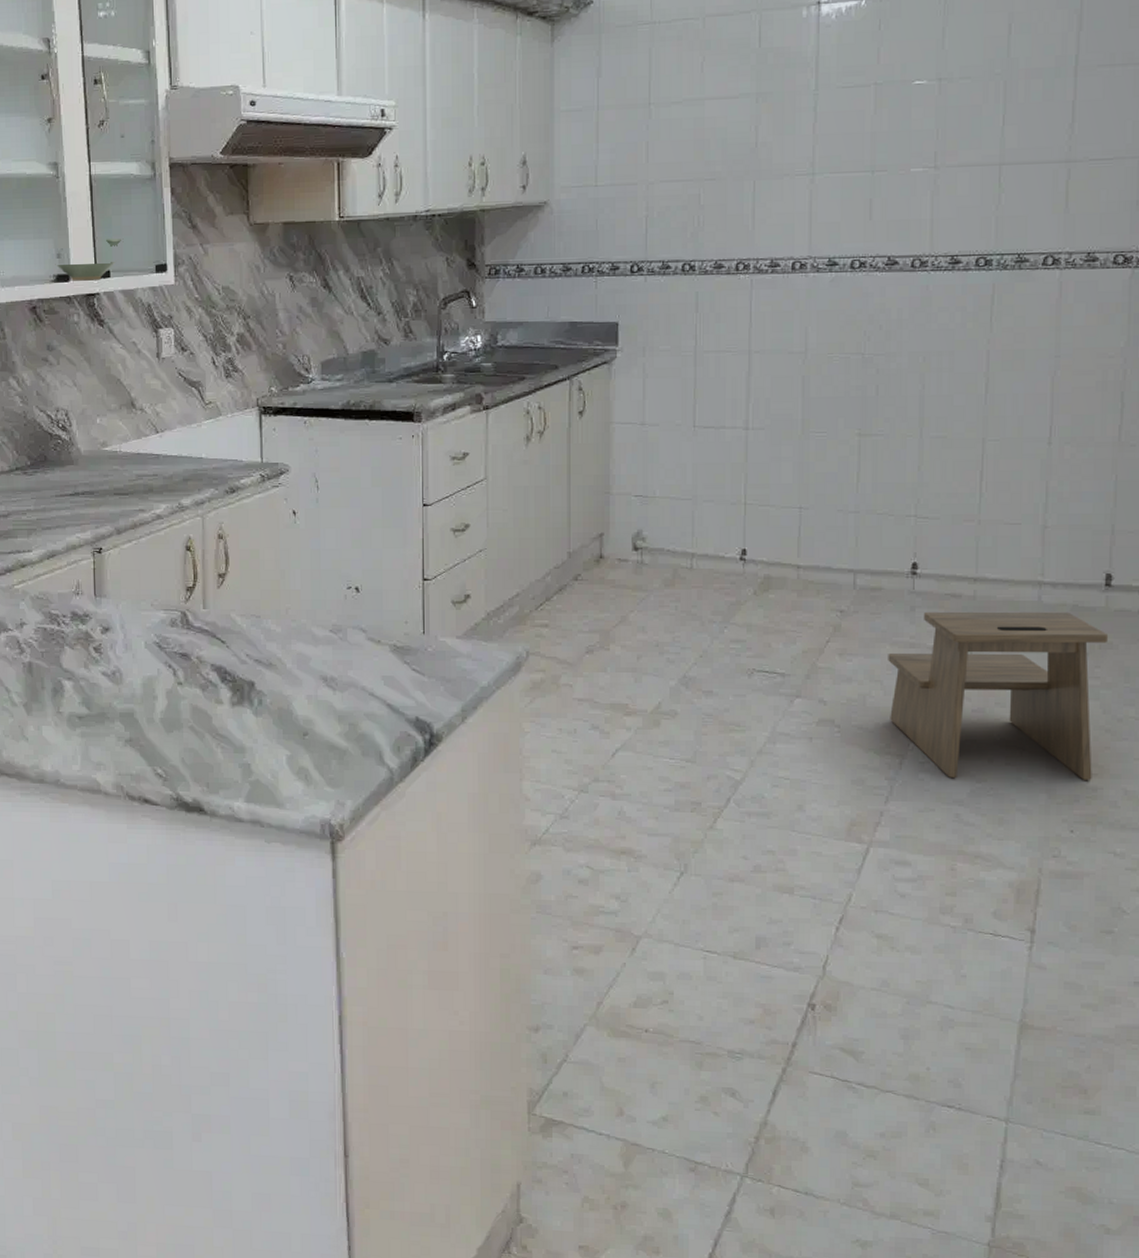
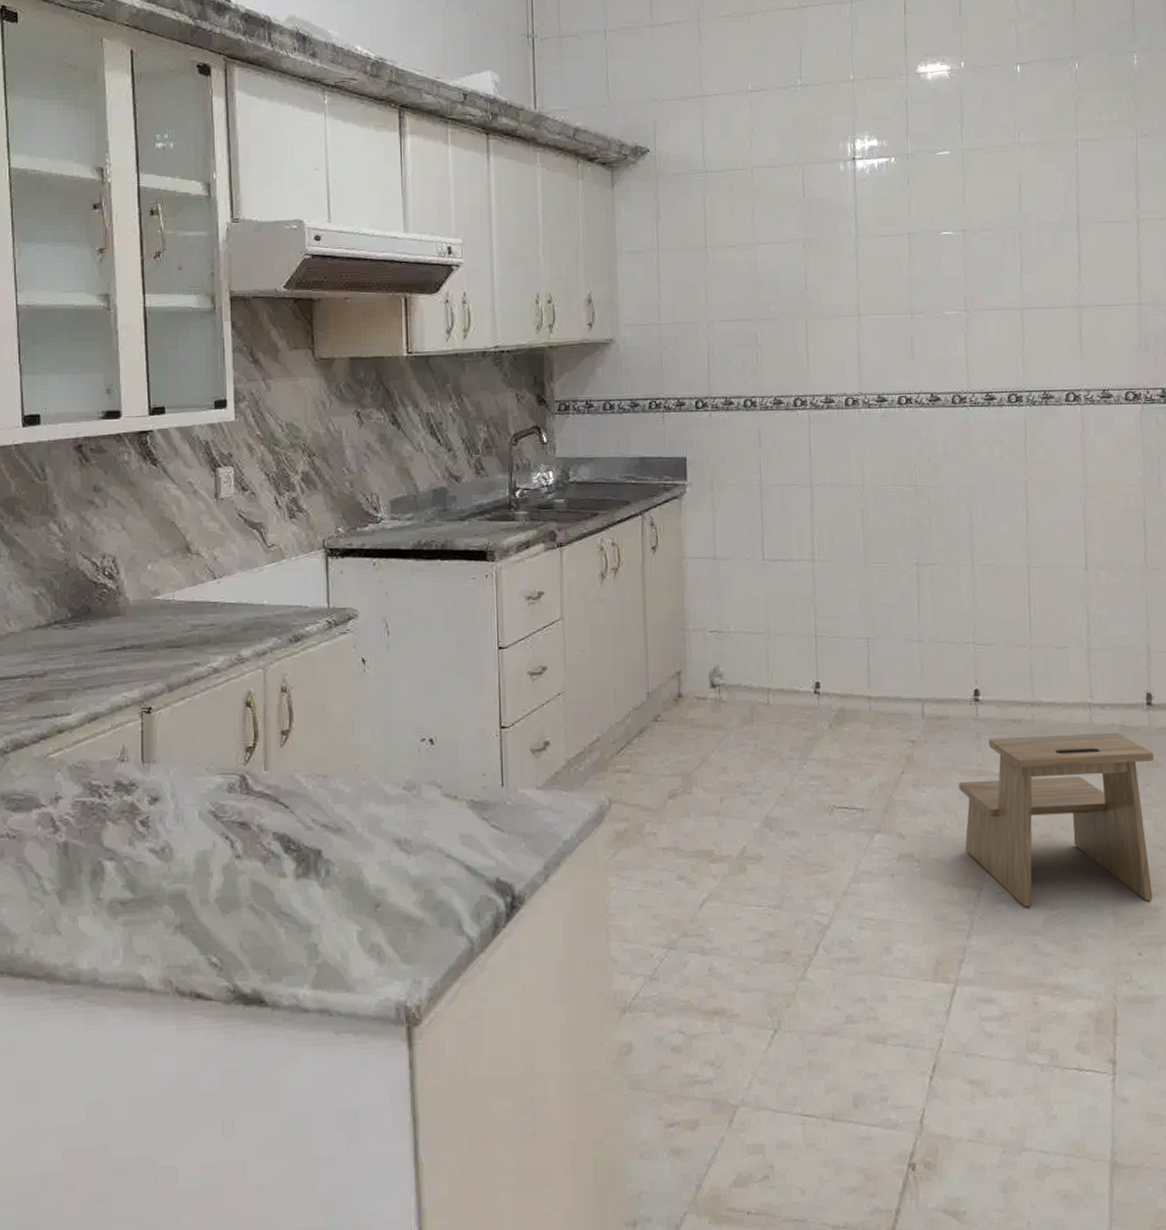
bowl: present [55,238,124,281] -> none [104,373,180,418]

